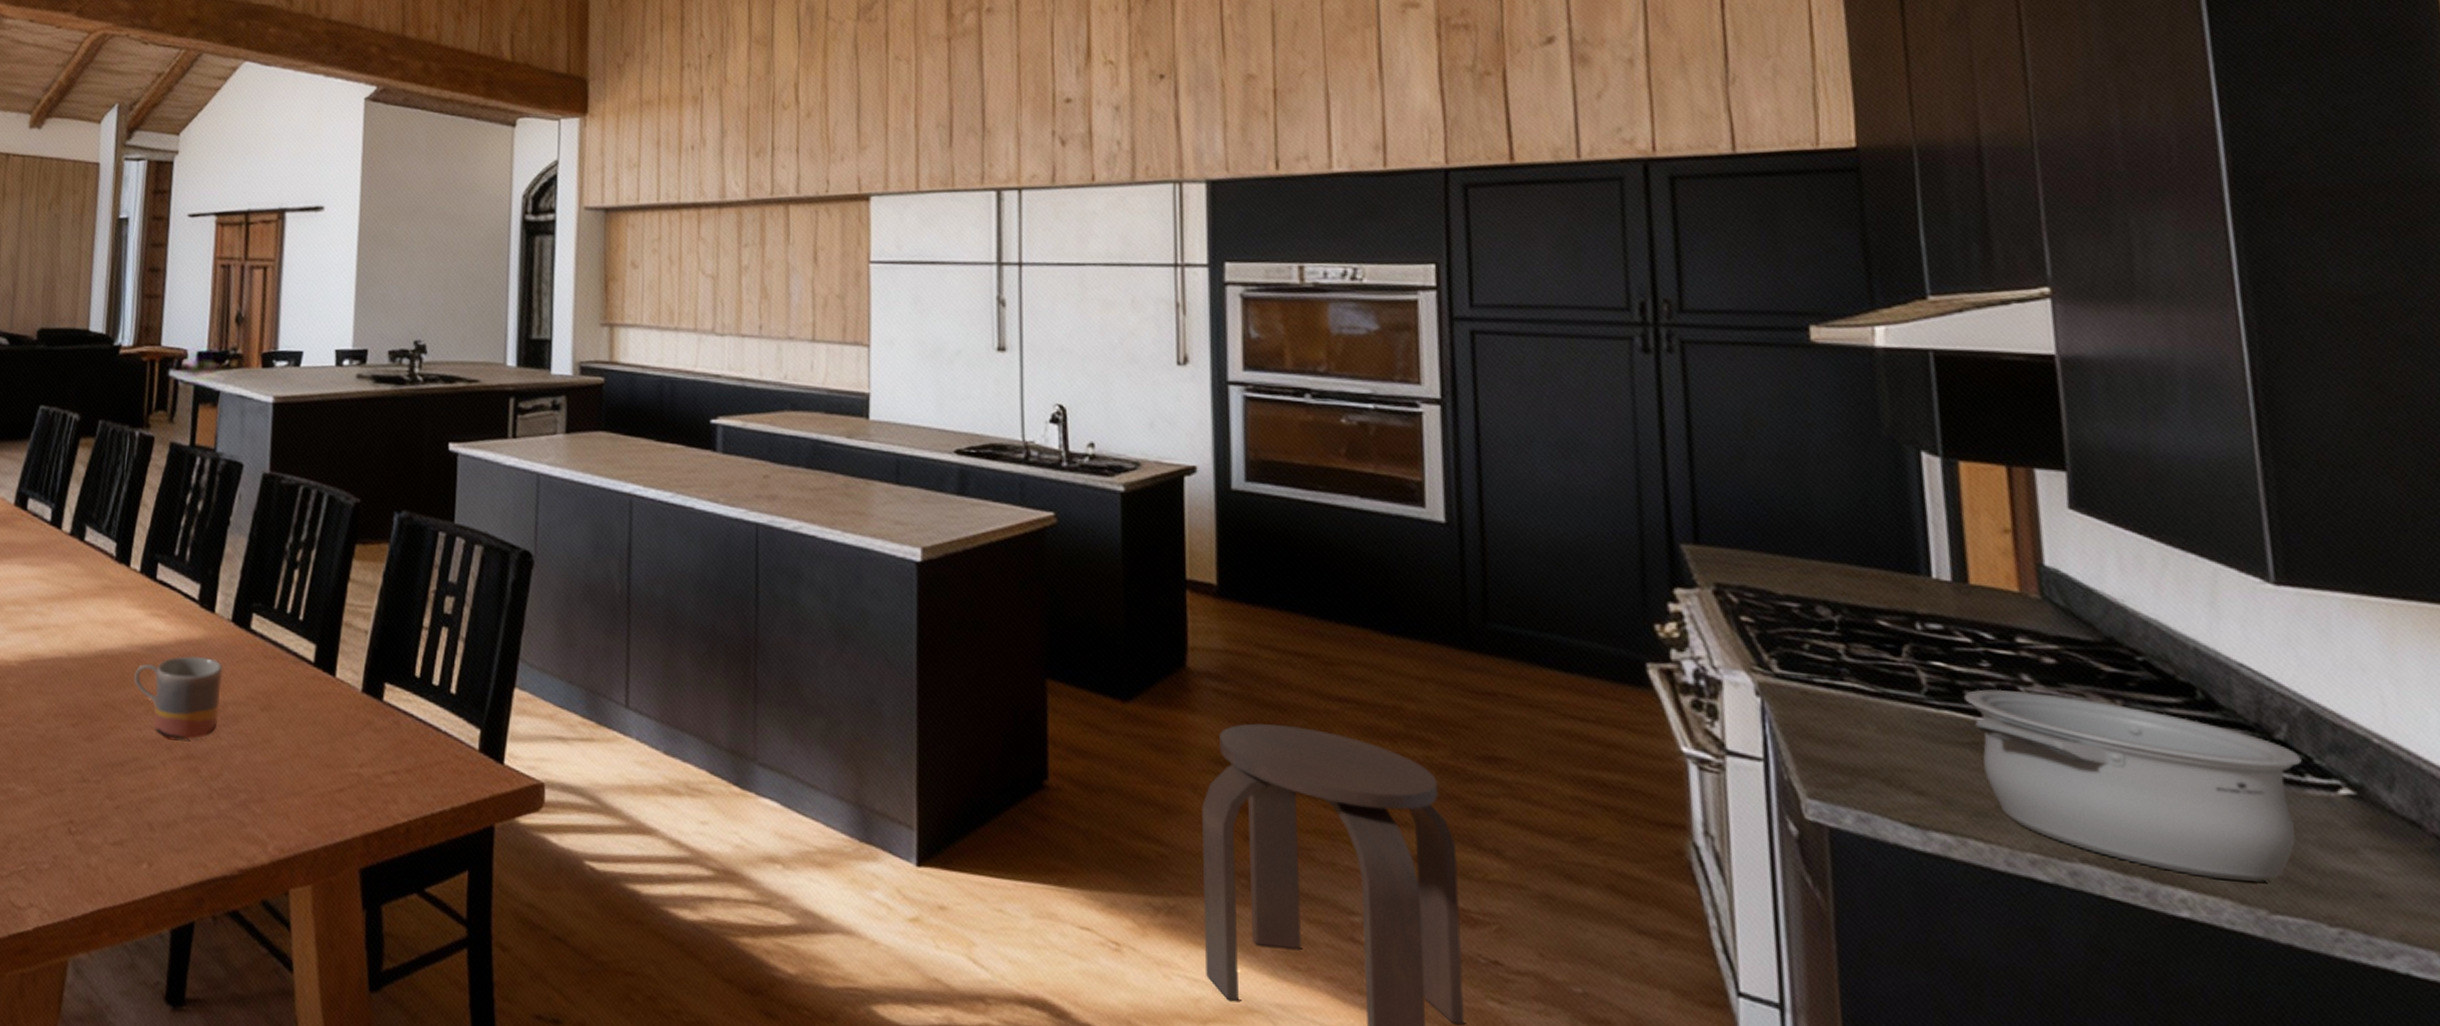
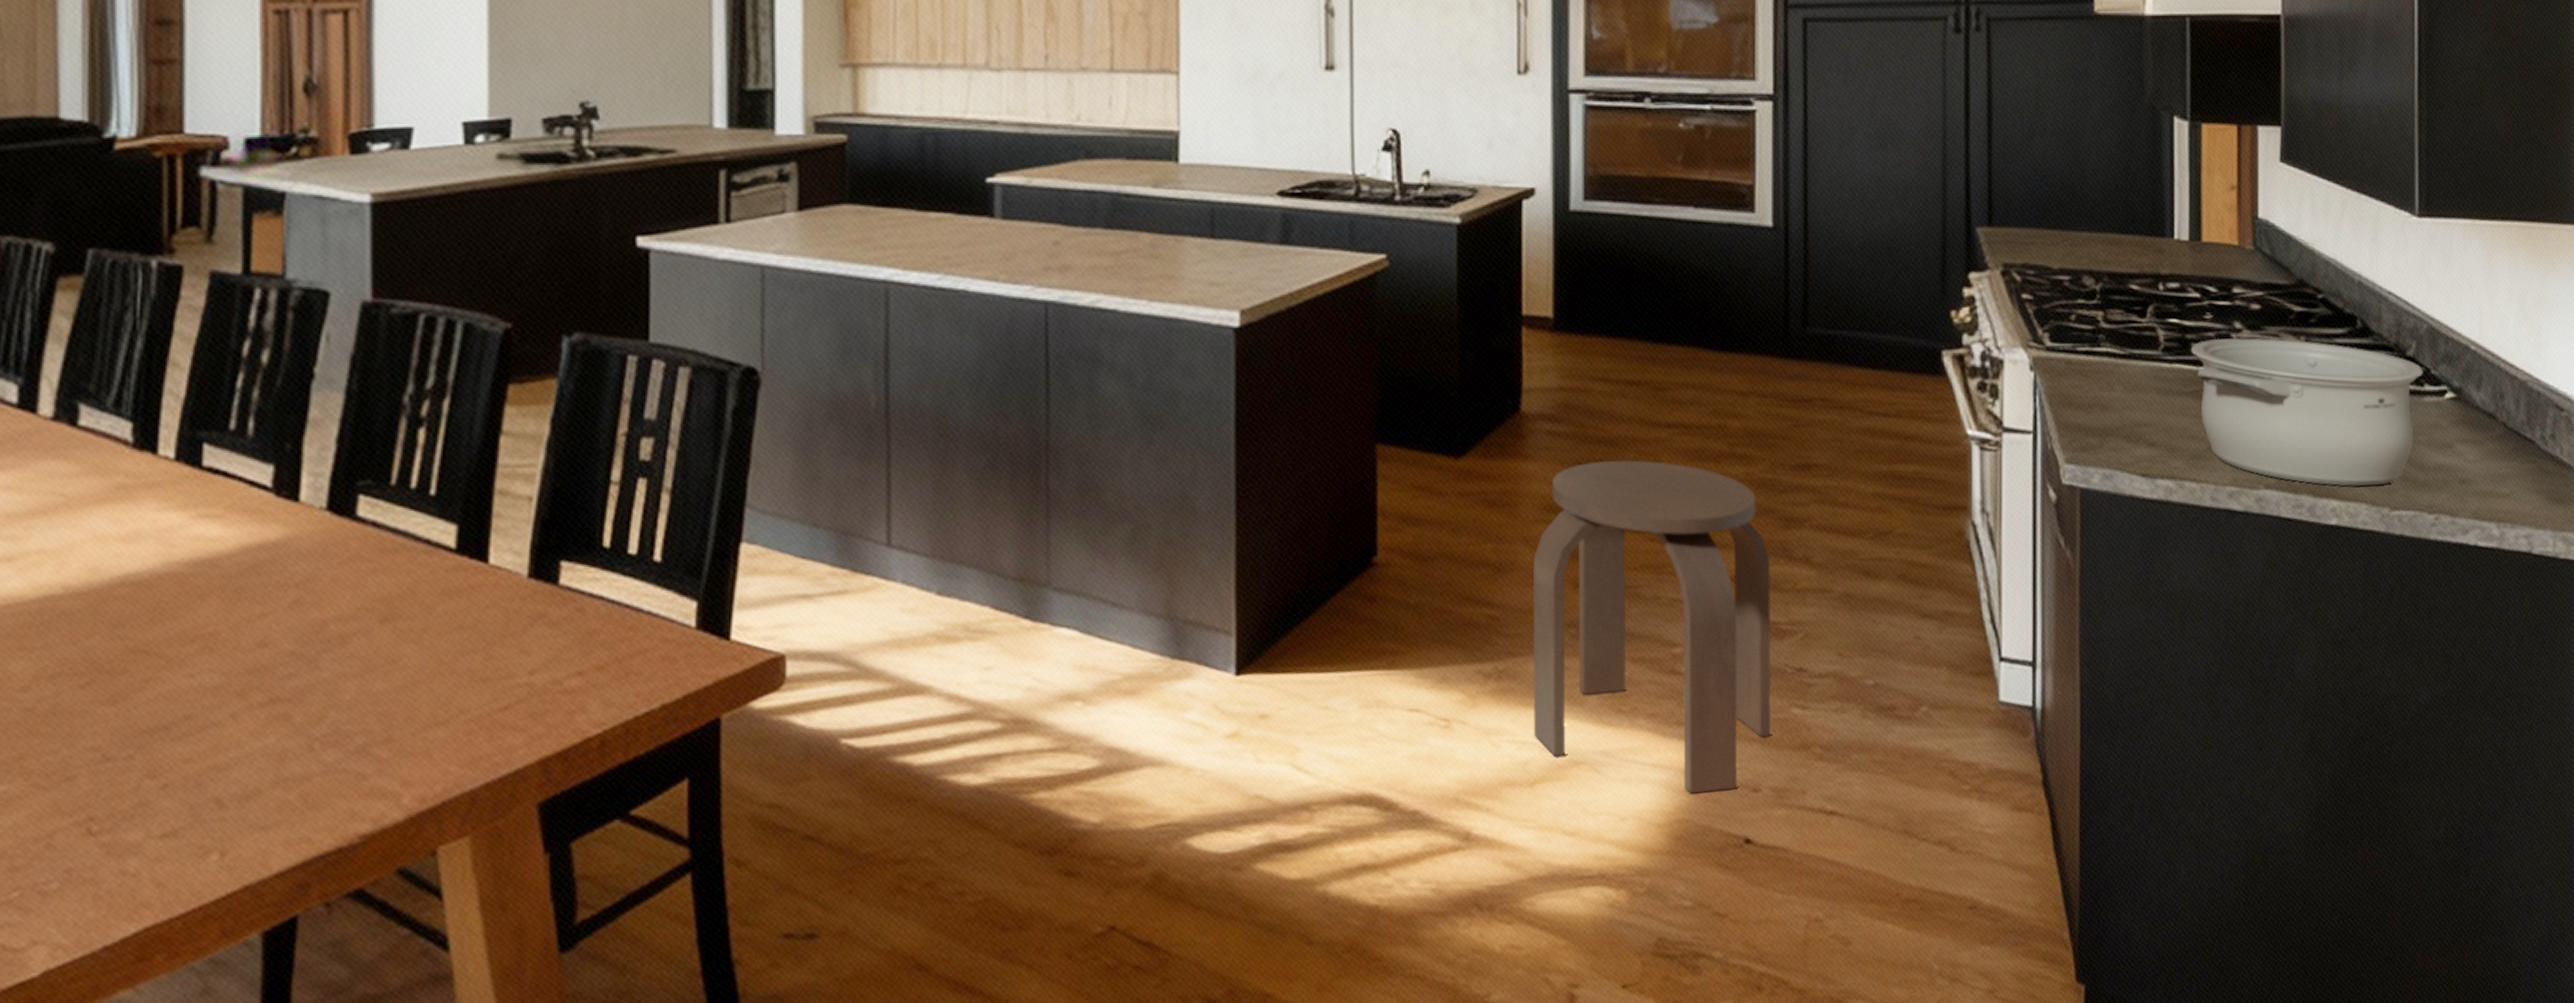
mug: present [134,656,223,740] -> none [177,562,318,681]

